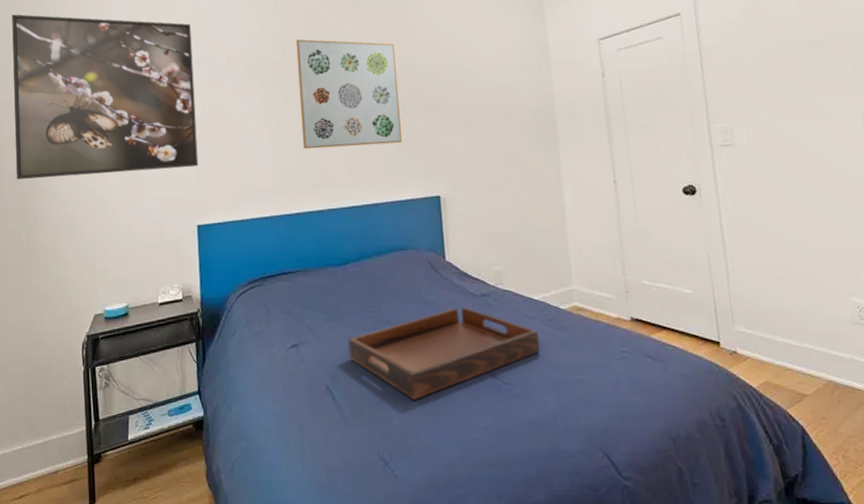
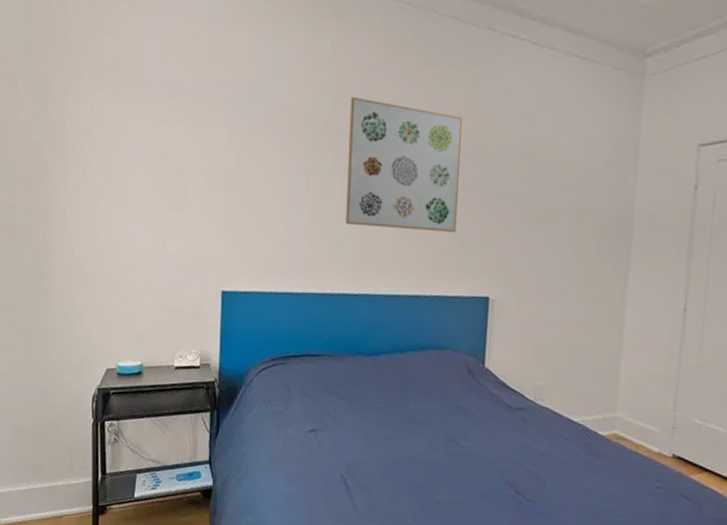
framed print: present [12,14,199,180] -> none [29,22,232,227]
serving tray: present [348,307,540,400] -> none [369,416,572,503]

